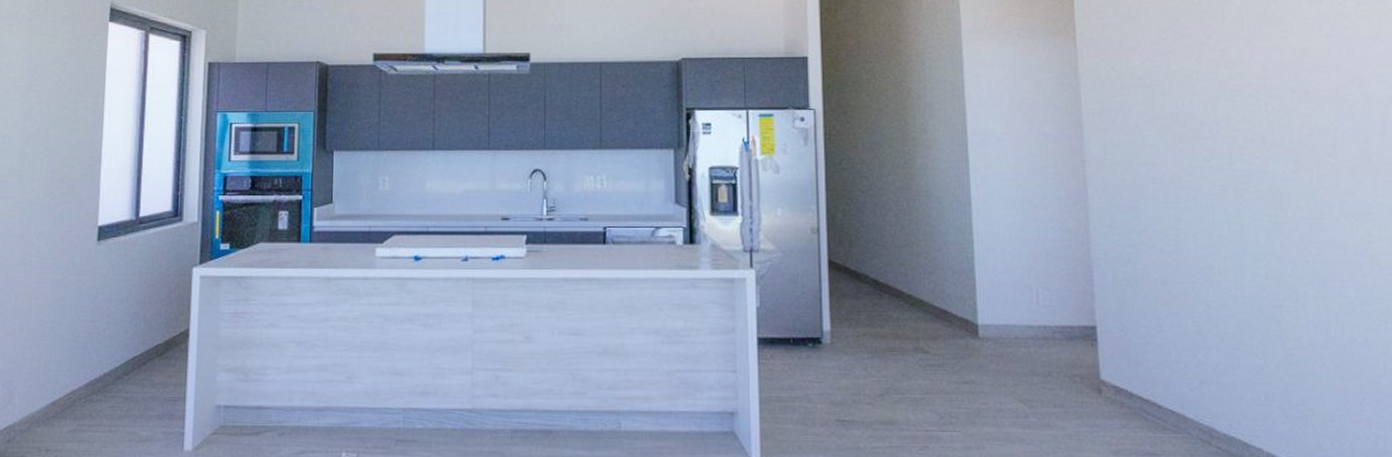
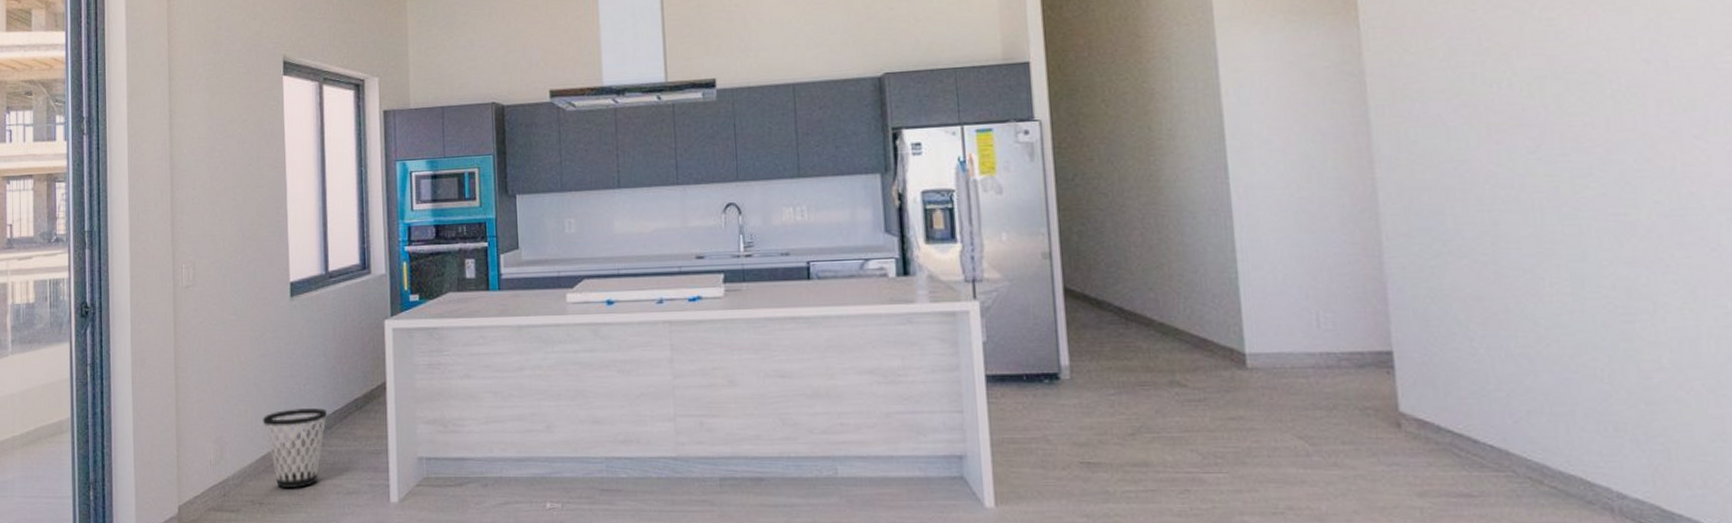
wastebasket: none [56,354,126,434] -> present [262,408,328,488]

